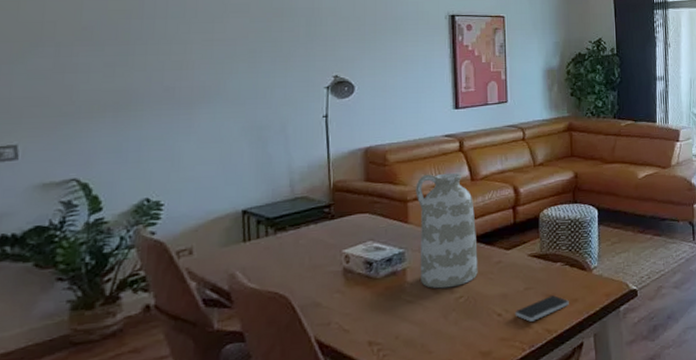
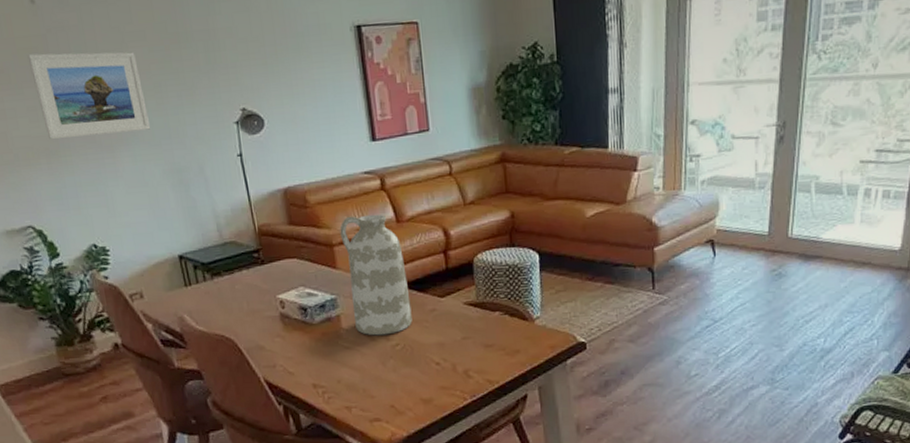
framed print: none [118,16,238,95] -> present [27,51,151,140]
smartphone: present [514,295,569,322] -> none [453,346,511,372]

